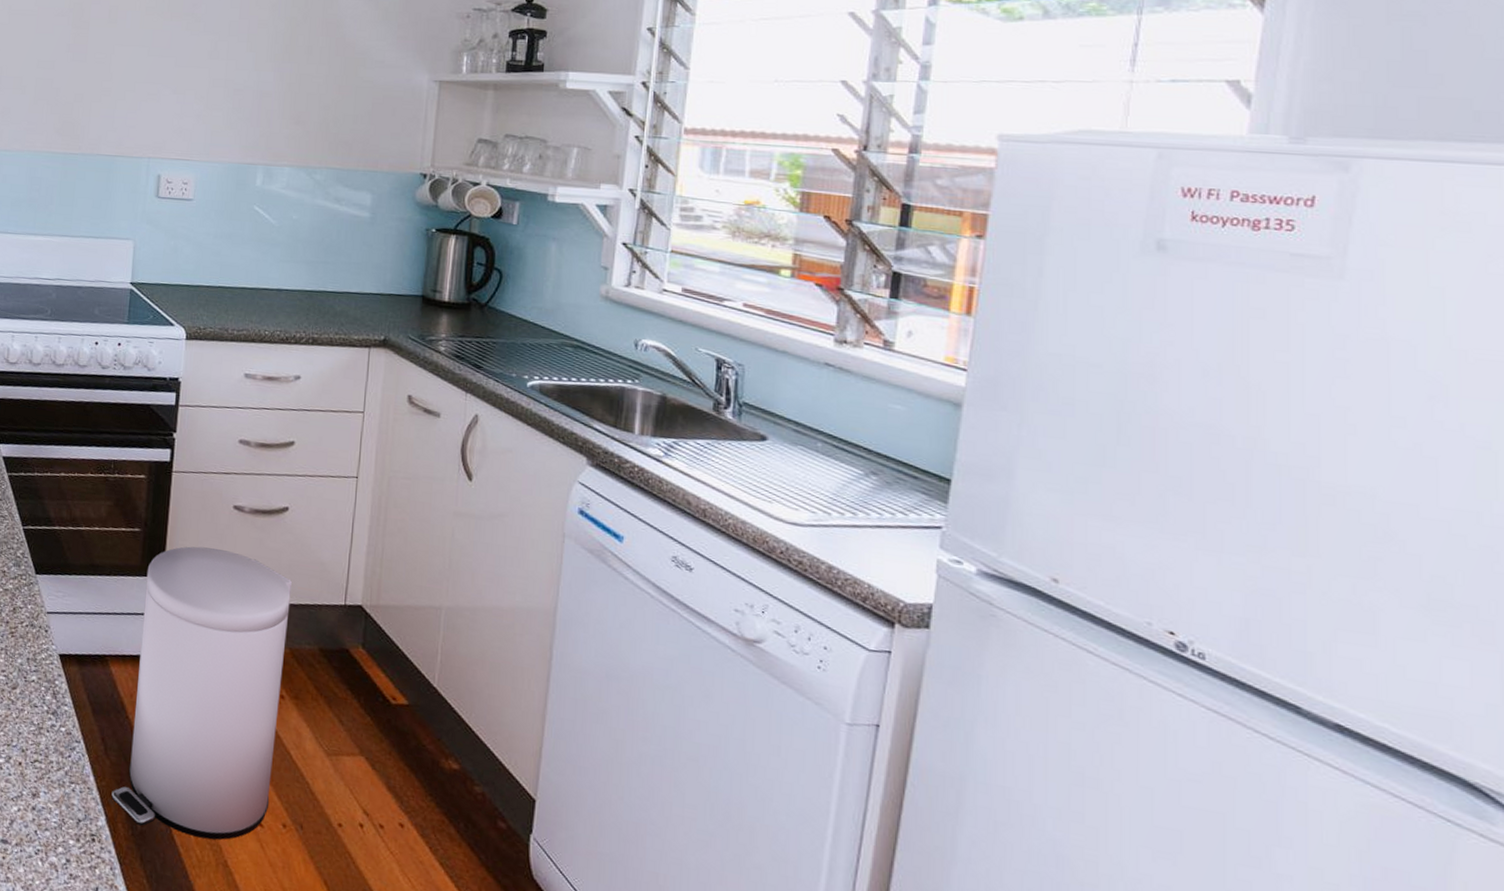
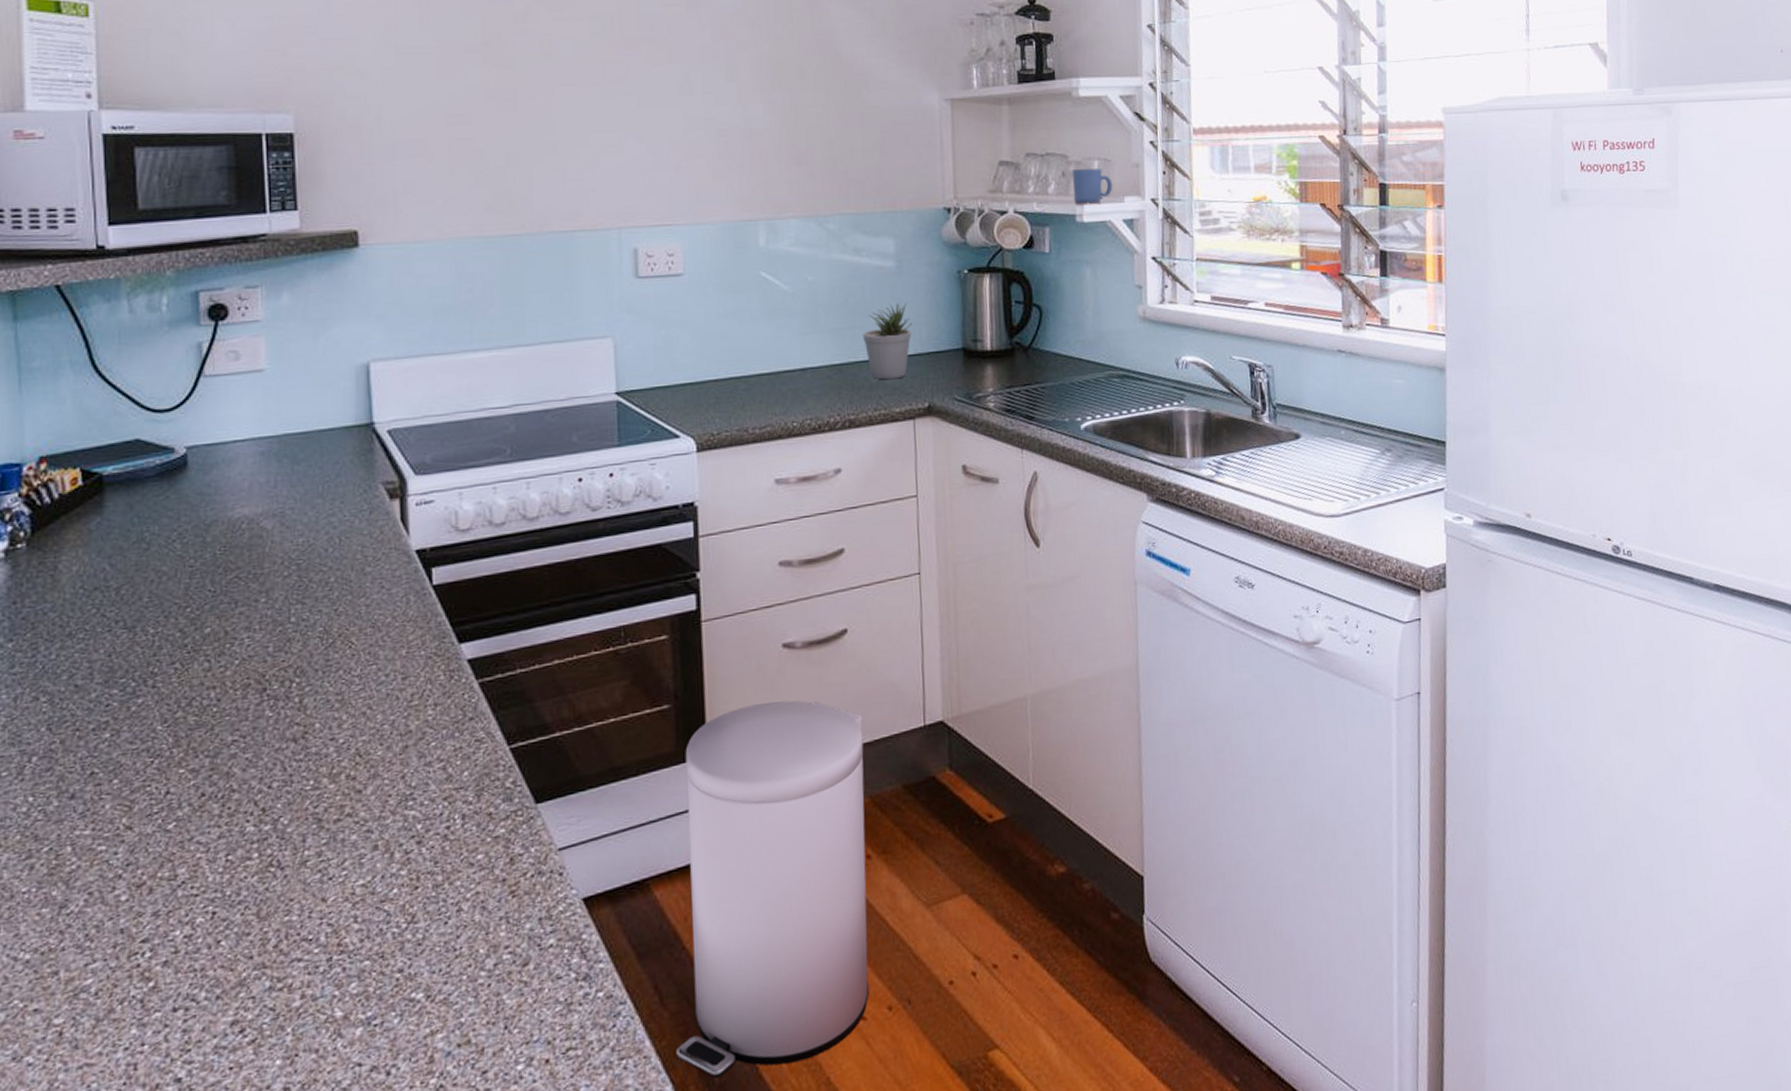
potted plant: none [333,247,378,312] -> present [863,302,912,380]
mug: none [547,153,590,188] -> present [1071,168,1113,206]

